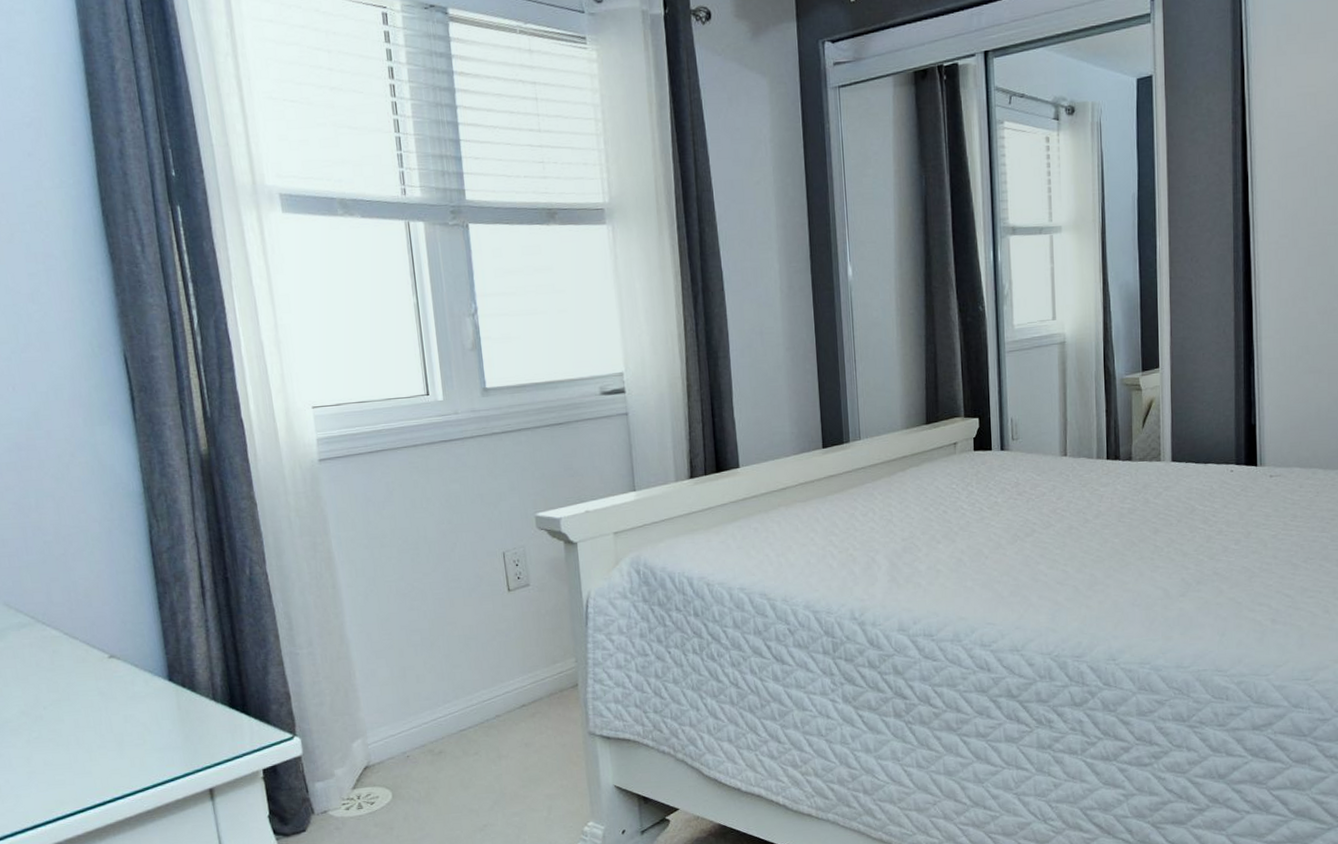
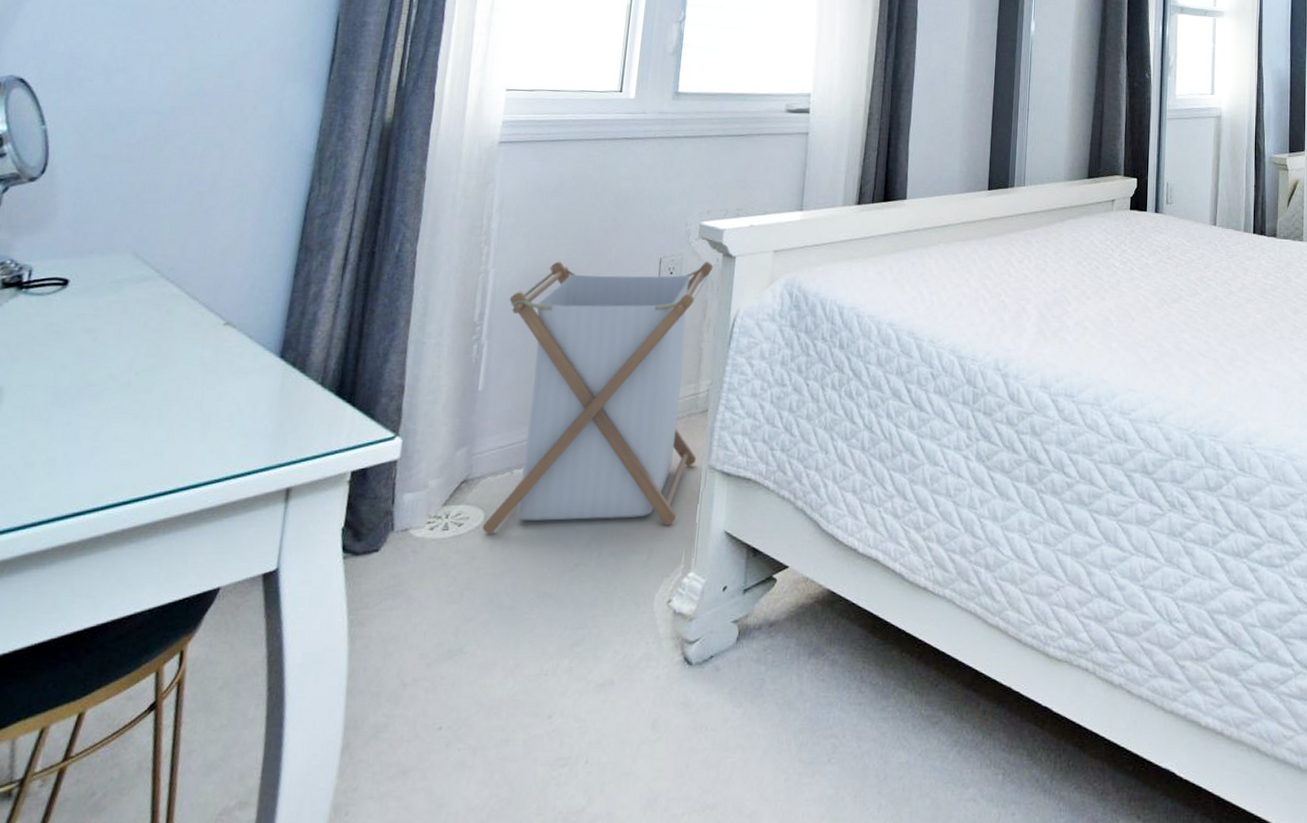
laundry basket: none [366,549,576,808] -> present [482,261,714,534]

